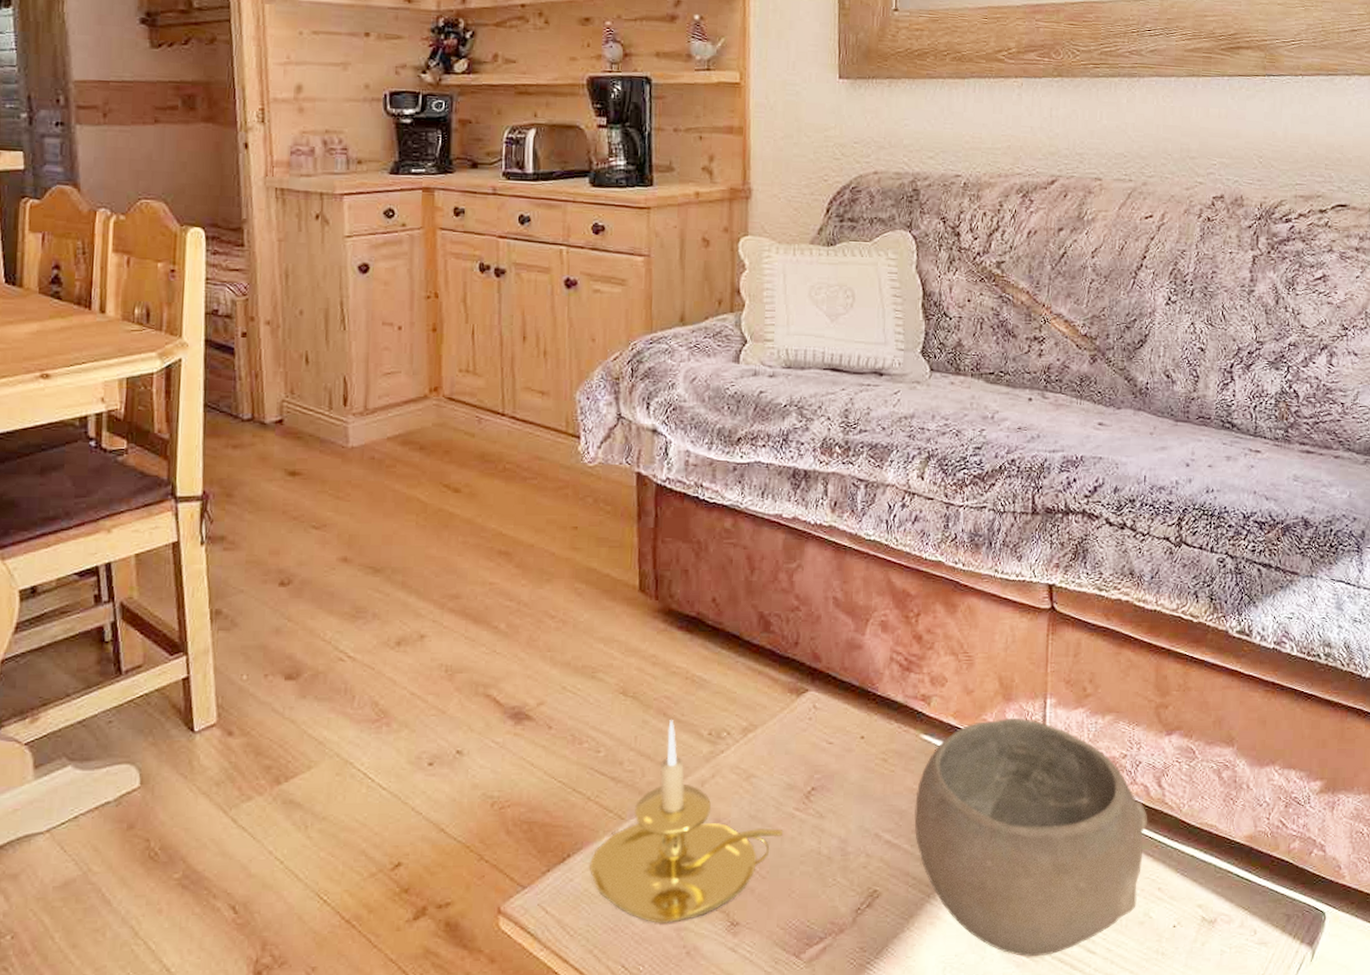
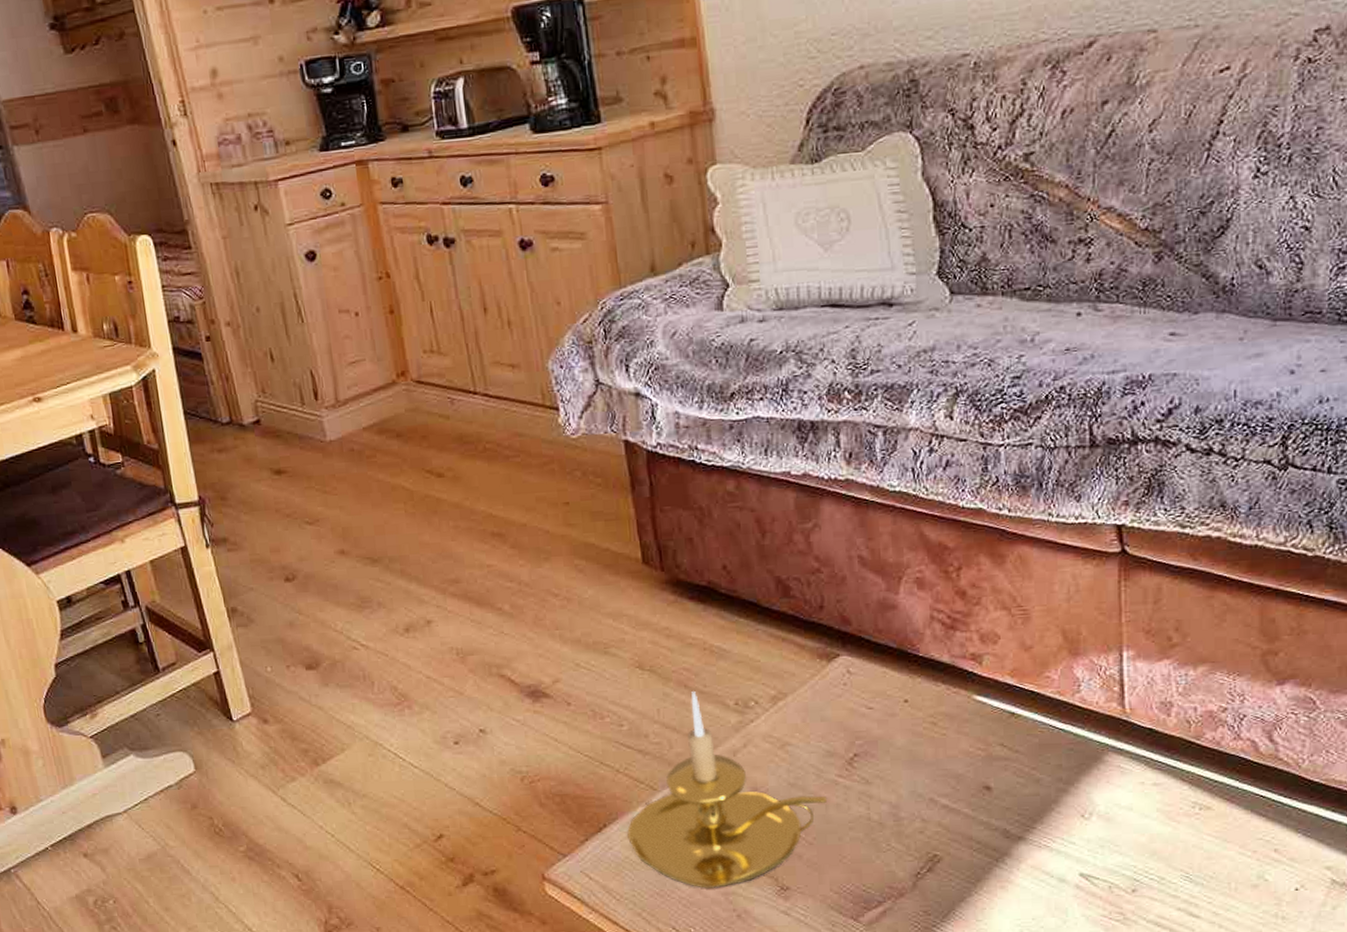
bowl: present [914,717,1148,957] -> none [973,673,1258,921]

